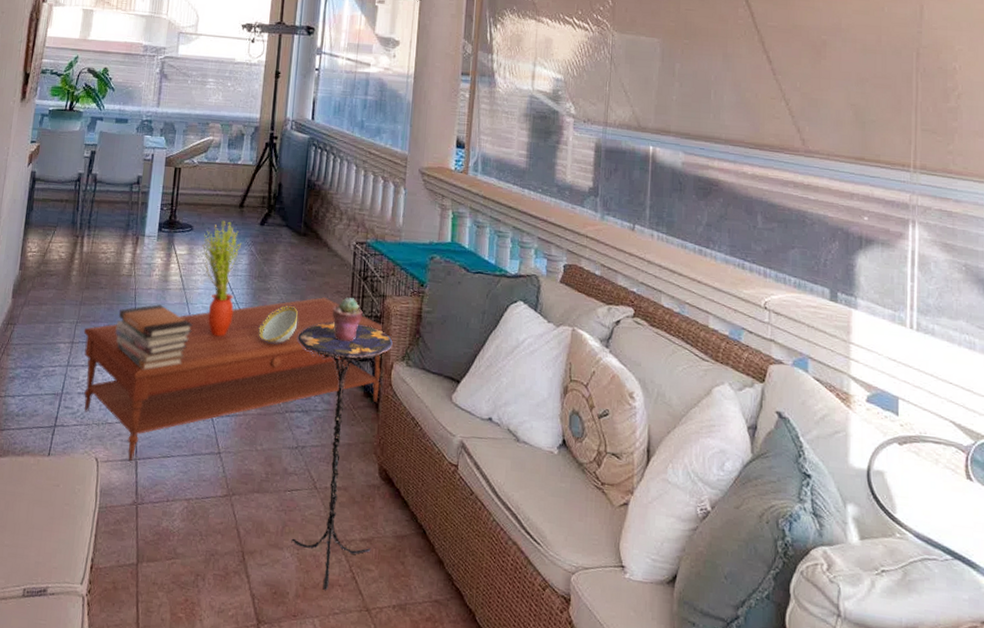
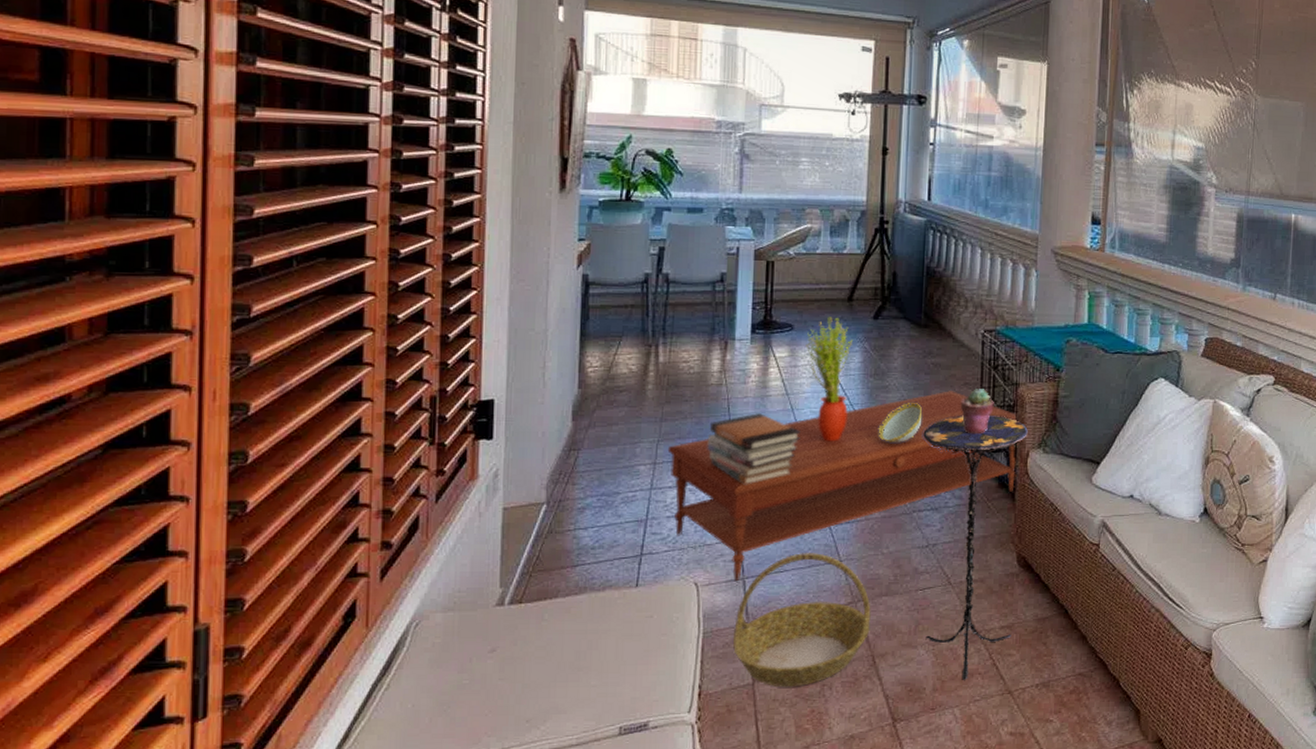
basket: none [122,440,244,573] -> present [732,552,871,687]

